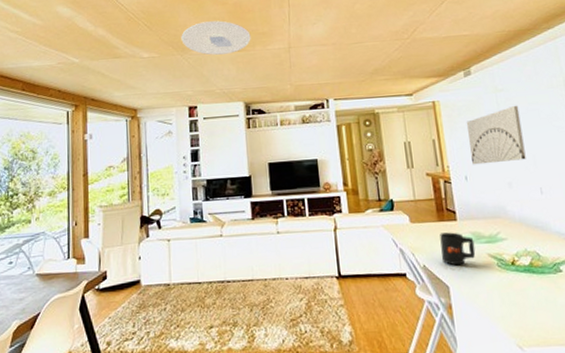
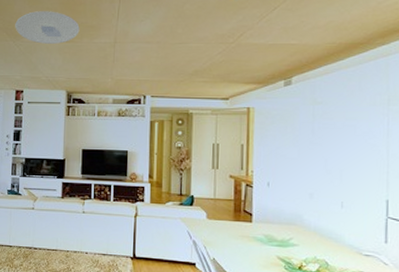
mug: present [439,232,476,266] -> none [231,231,266,263]
wall art: present [466,105,526,165] -> none [277,119,335,174]

